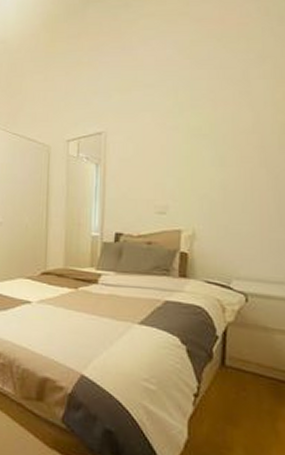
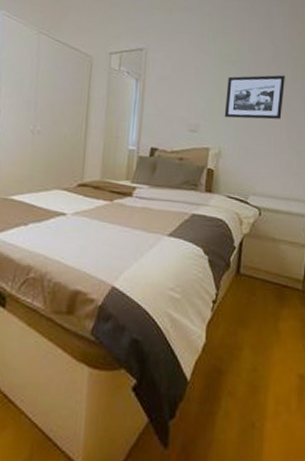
picture frame: none [197,144,271,197] -> present [224,75,285,120]

